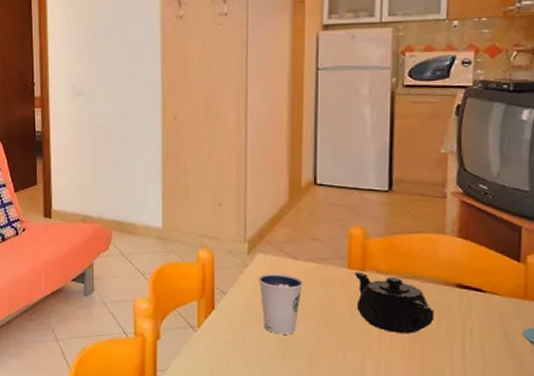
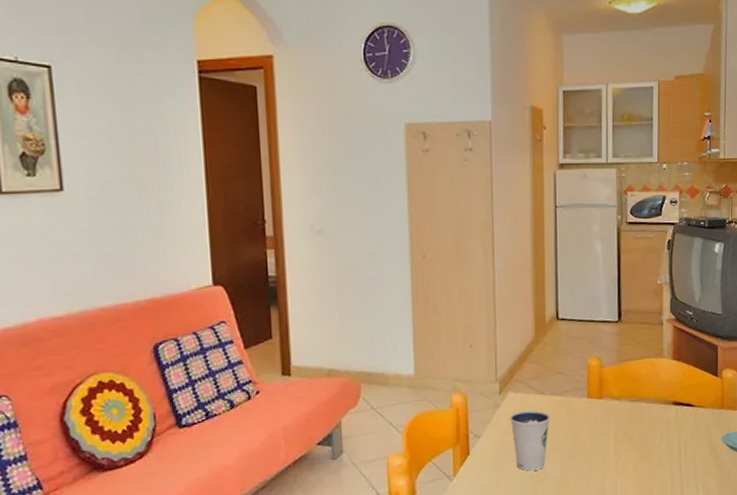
teapot: present [354,272,435,333] -> none [593,400,658,454]

